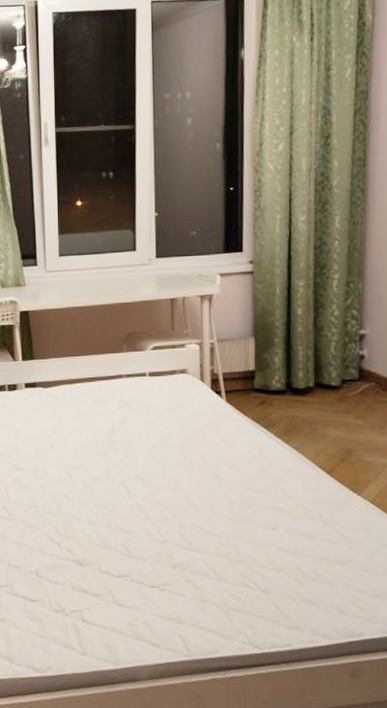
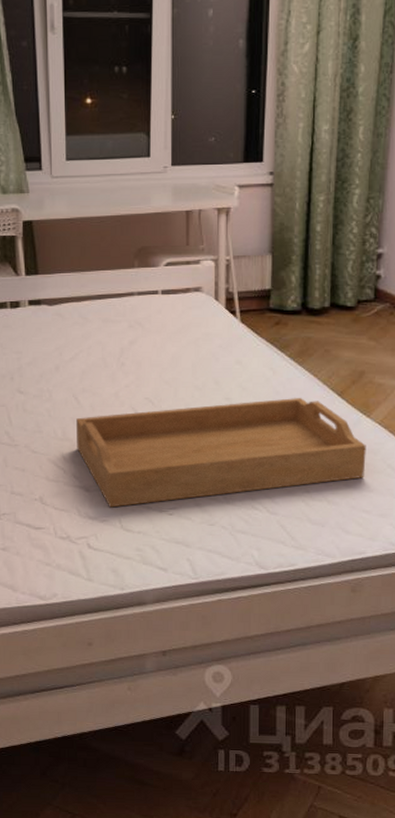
serving tray: none [70,476,359,582] -> present [76,398,366,508]

